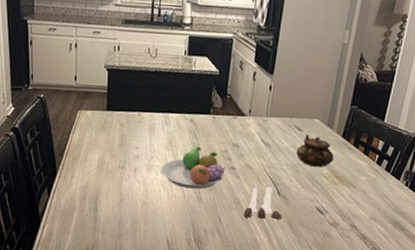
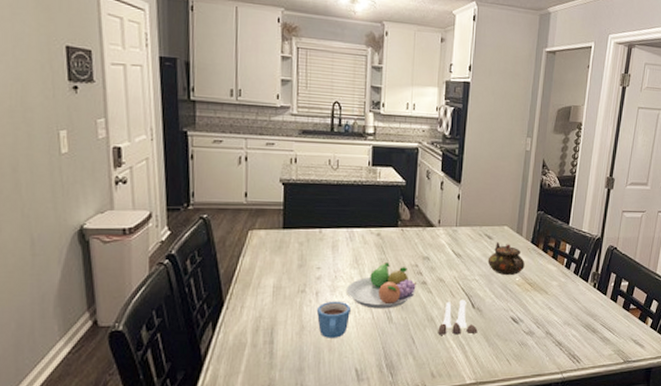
mug: none [134,178,164,211] -> present [316,301,350,338]

